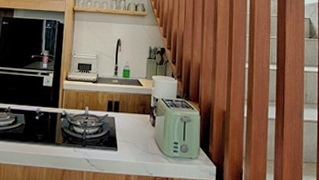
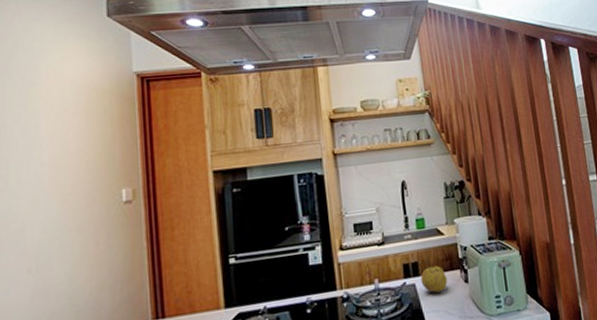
fruit: none [119,107,140,128] -> present [420,265,448,293]

